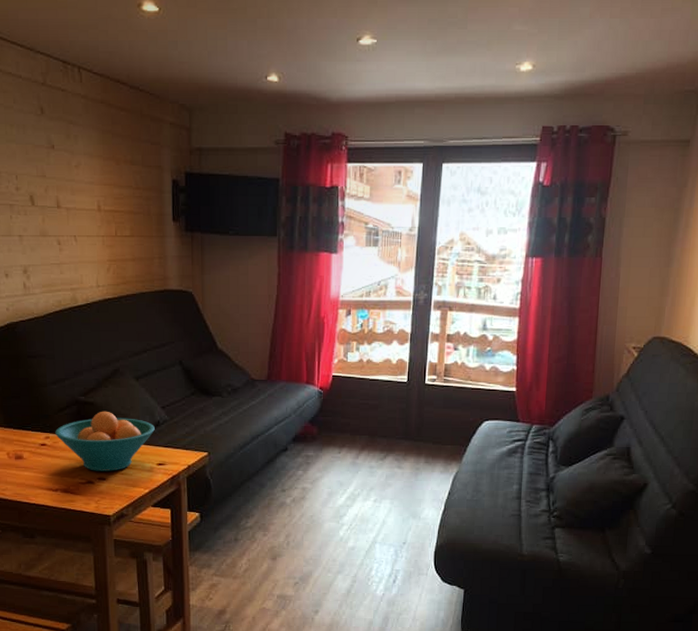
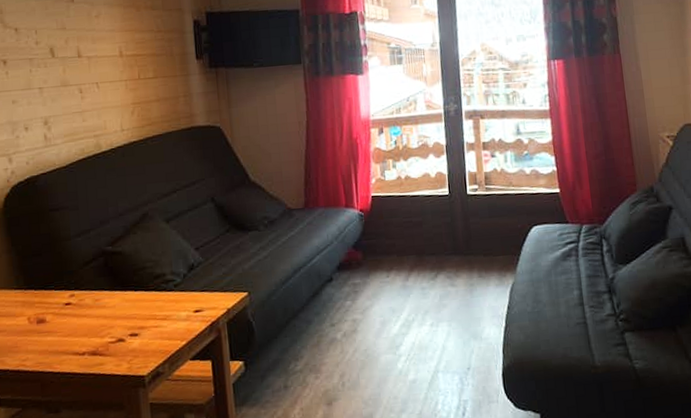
fruit bowl: present [55,411,155,471] -> none [81,259,189,327]

